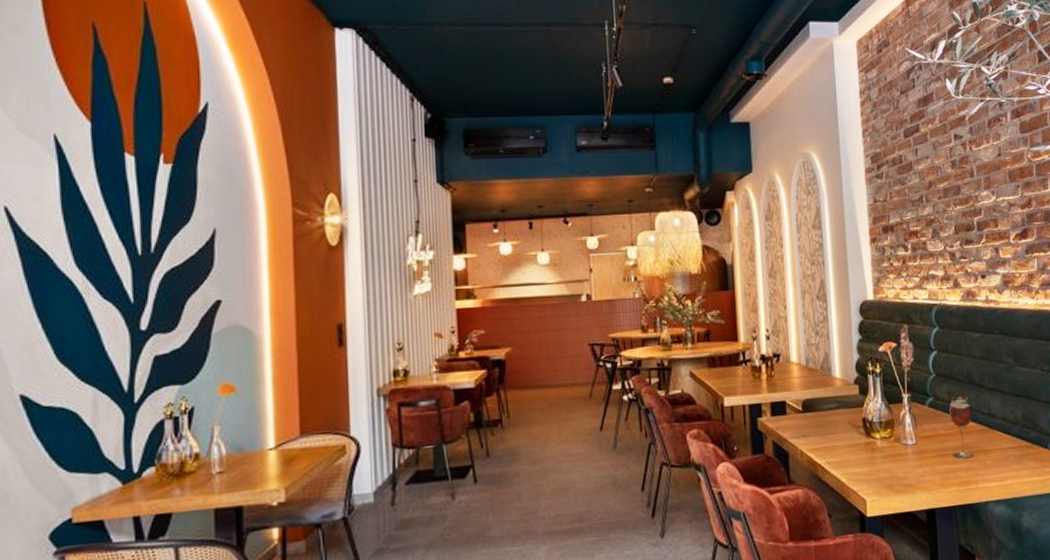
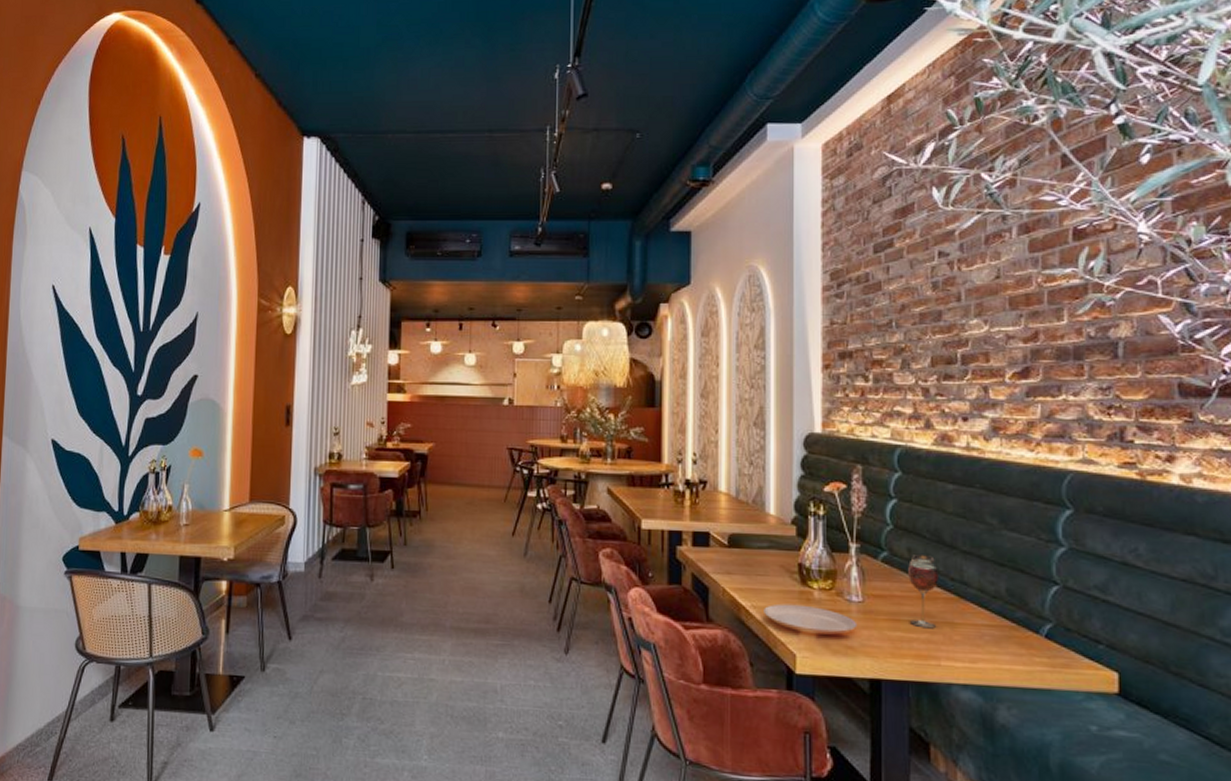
plate: none [836,454,914,480] -> present [764,603,858,636]

